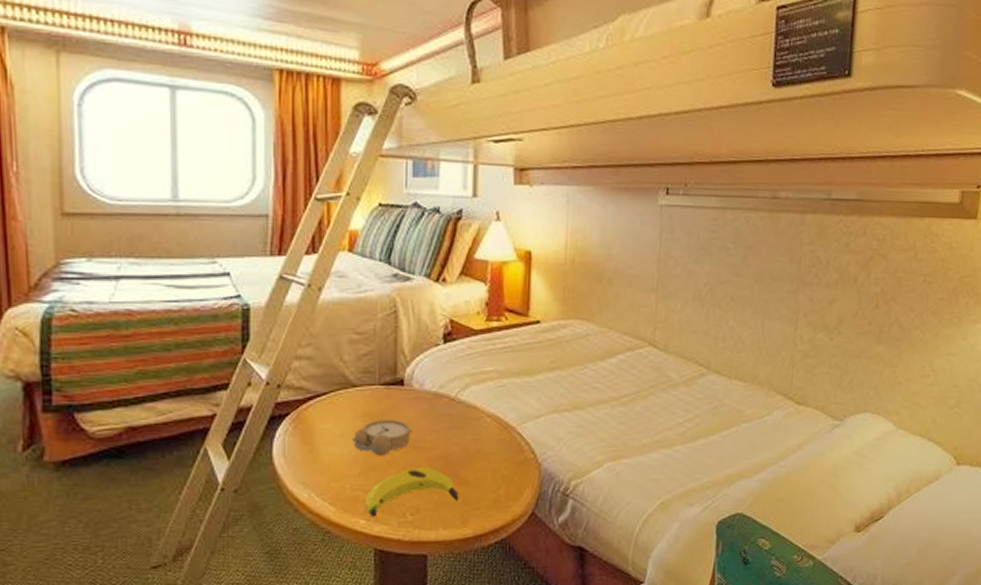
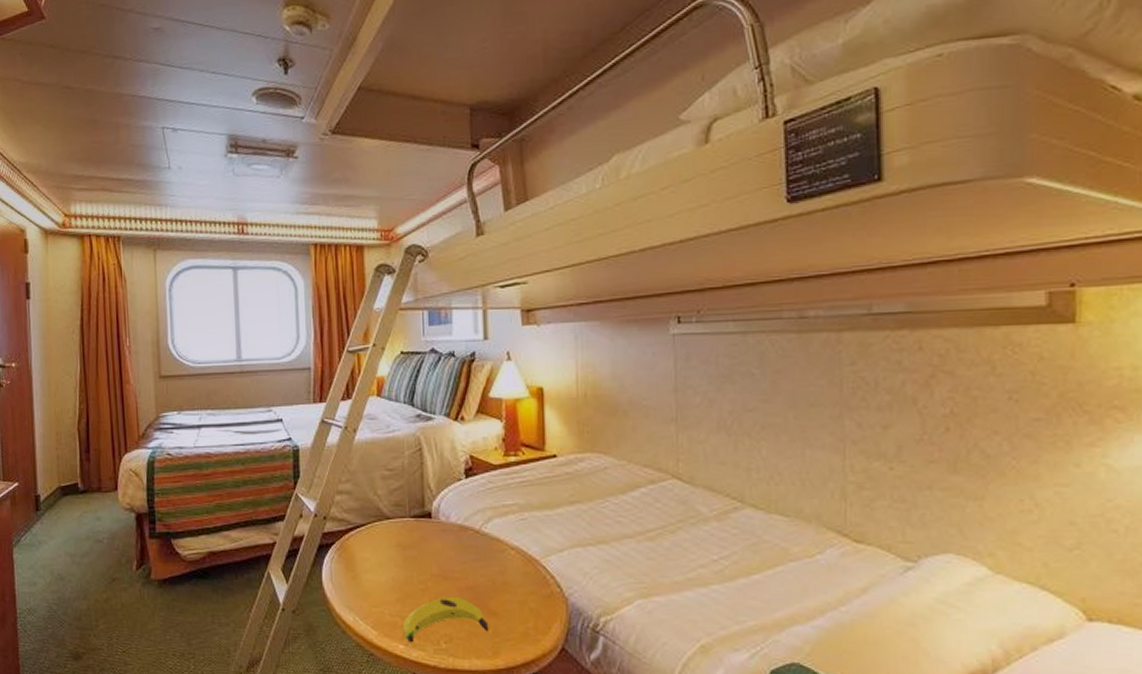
alarm clock: present [352,420,413,456] -> none [388,550,442,585]

